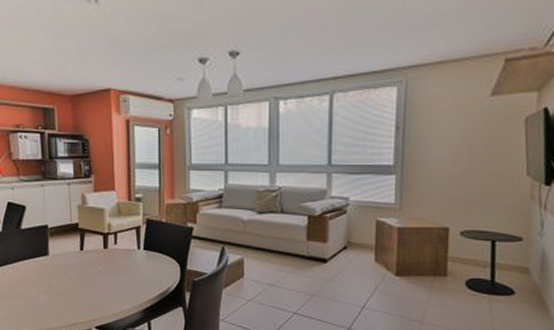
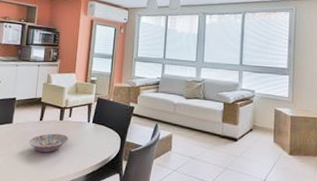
bowl: none [71,264,118,287] -> present [29,133,69,153]

